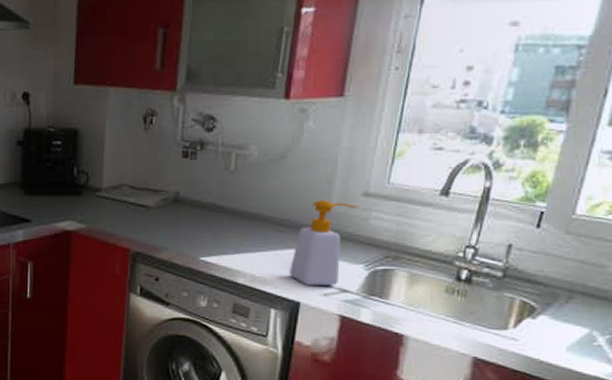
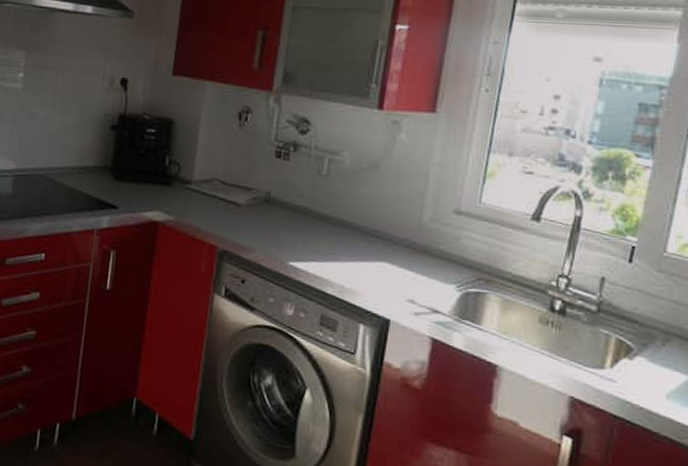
soap bottle: present [289,200,358,285] -> none [380,213,449,305]

